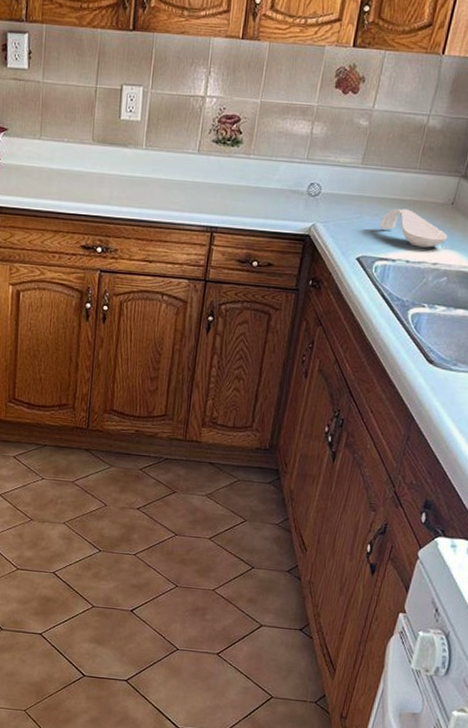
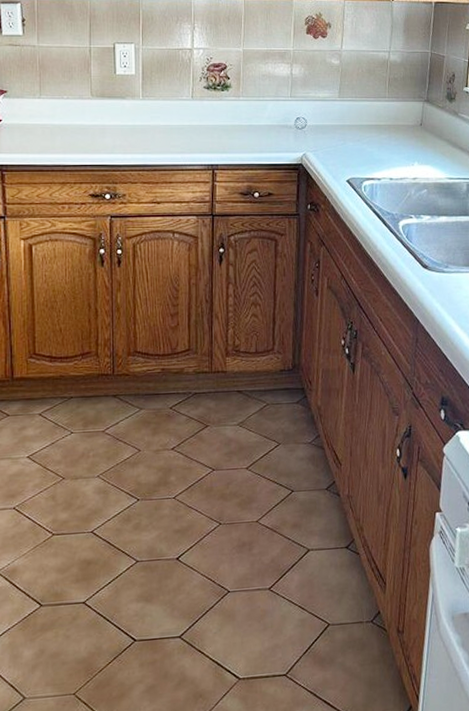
spoon rest: present [379,208,447,248] -> none [362,133,421,165]

